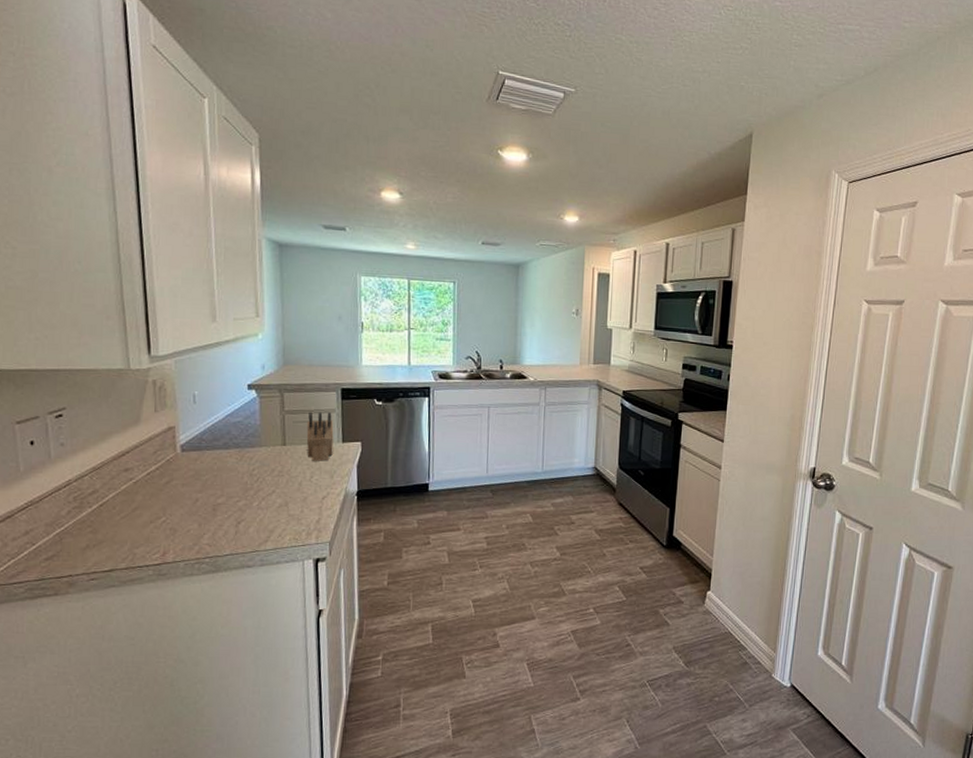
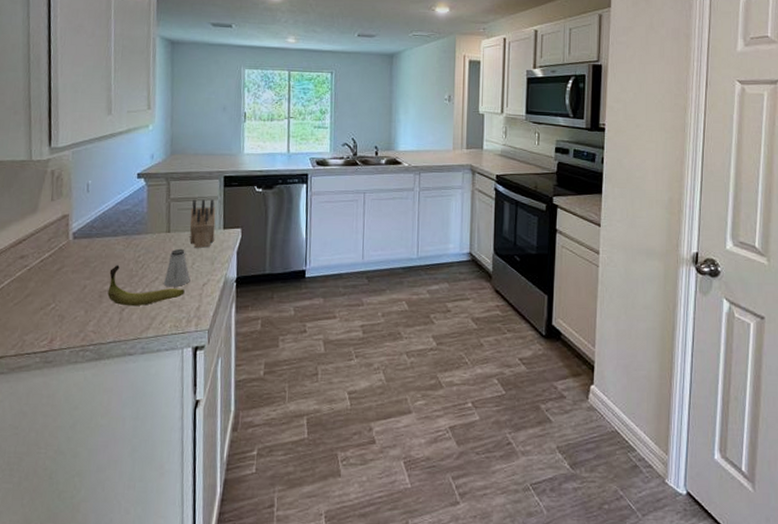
banana: none [222,477,303,520] -> present [107,264,185,307]
saltshaker: none [281,462,309,501] -> present [164,248,191,287]

